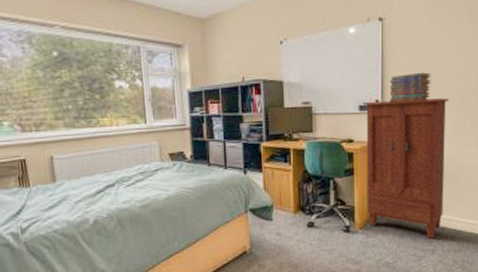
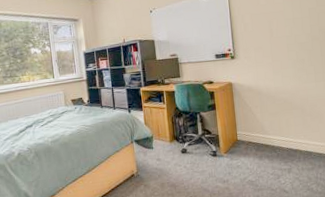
cabinet: present [362,98,449,239] -> none [218,44,295,160]
book stack: present [389,72,431,102] -> none [238,25,273,50]

